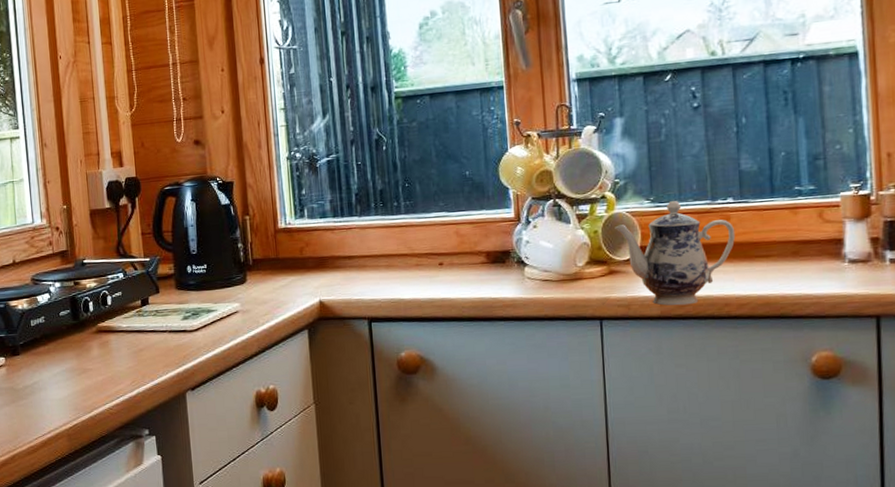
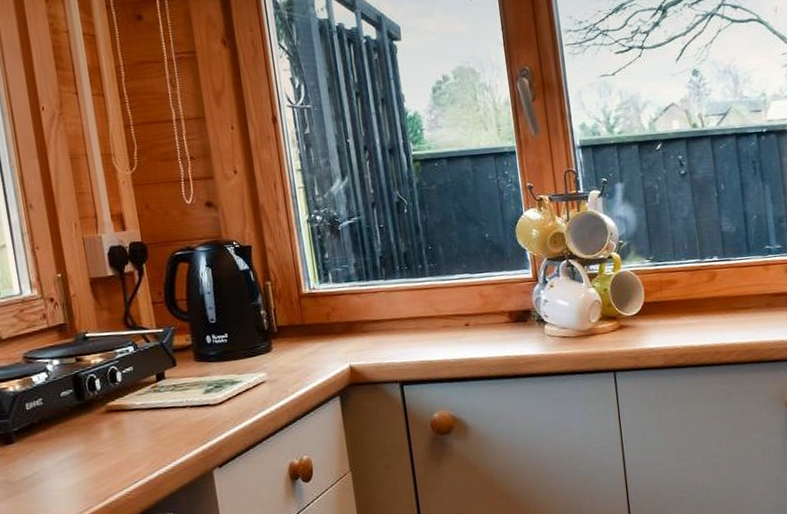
teapot: present [615,201,736,306] -> none [621,260,722,356]

